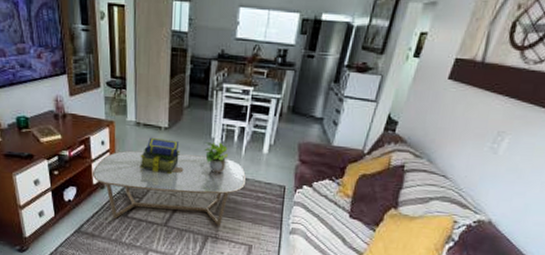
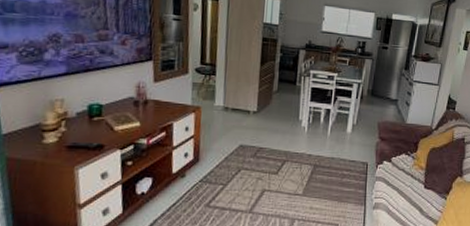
coffee table: present [92,150,246,226] -> none [172,135,331,209]
stack of books: present [139,137,181,174] -> none [225,121,269,157]
potted plant: present [204,142,229,173] -> none [292,124,316,154]

